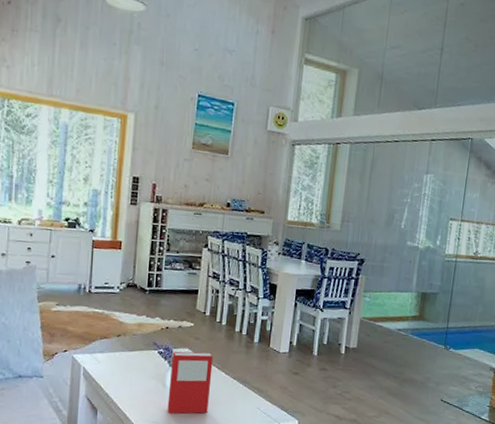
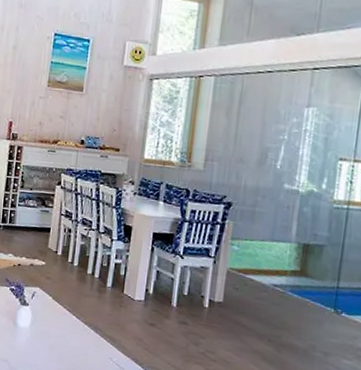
book: present [167,351,213,414] -> none [17,289,64,358]

